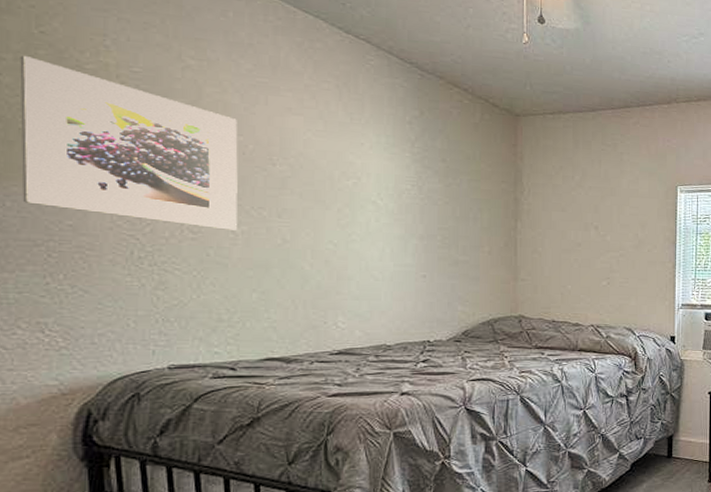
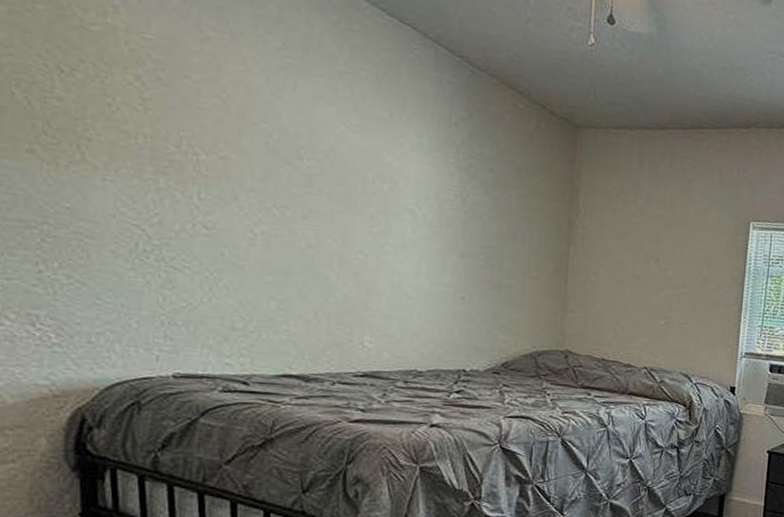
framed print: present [20,56,238,230] -> none [13,9,261,230]

